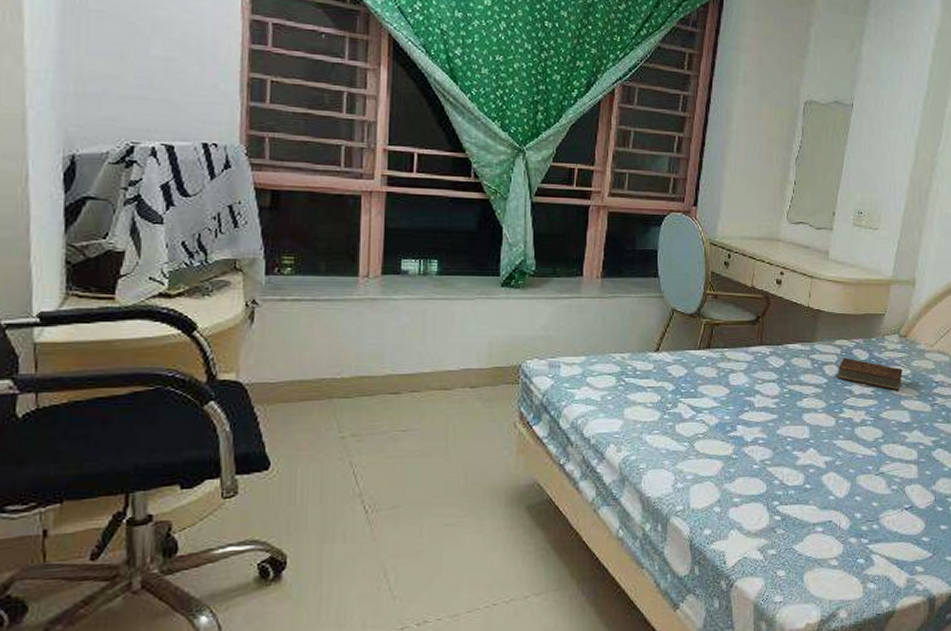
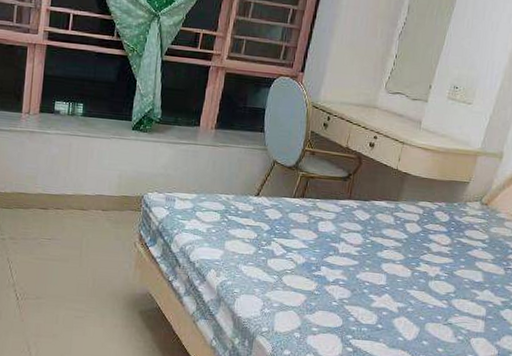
book: present [836,357,903,391] -> none [417,218,481,253]

